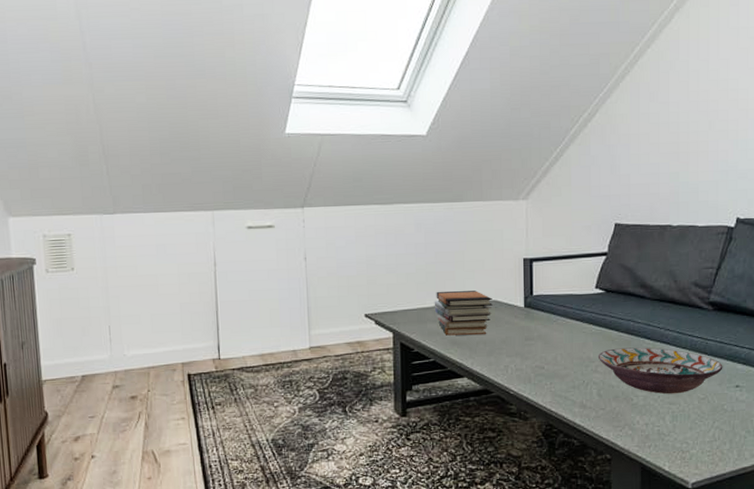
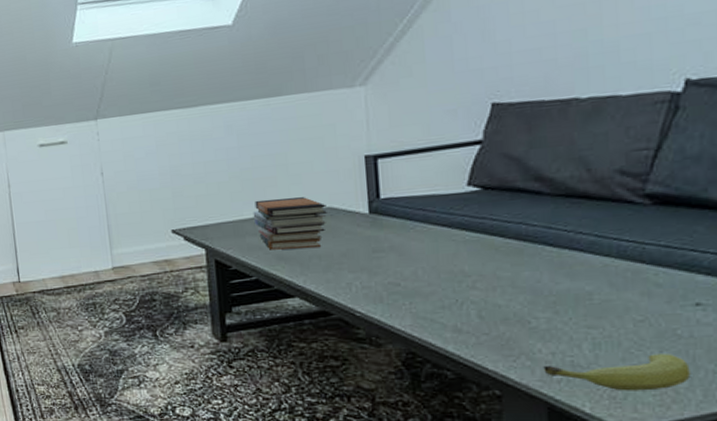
decorative bowl: present [597,347,723,394] -> none [475,256,673,316]
fruit: none [640,424,731,453] -> present [543,354,691,391]

